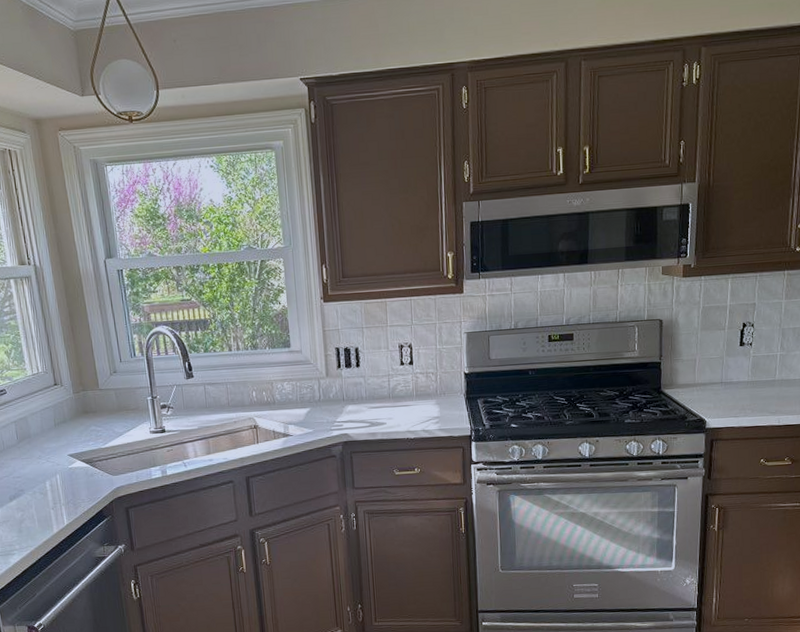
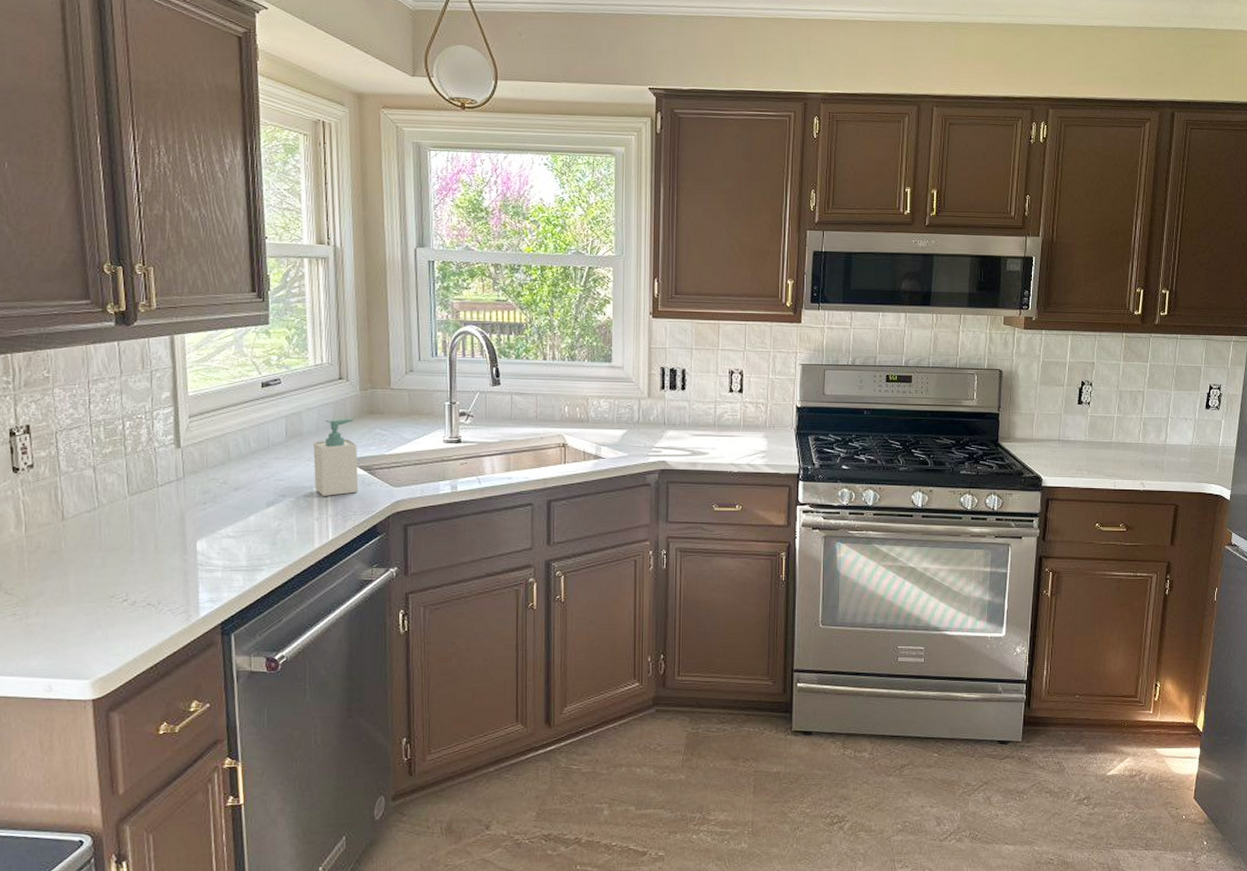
soap bottle: none [41,419,84,488] -> present [313,418,359,496]

